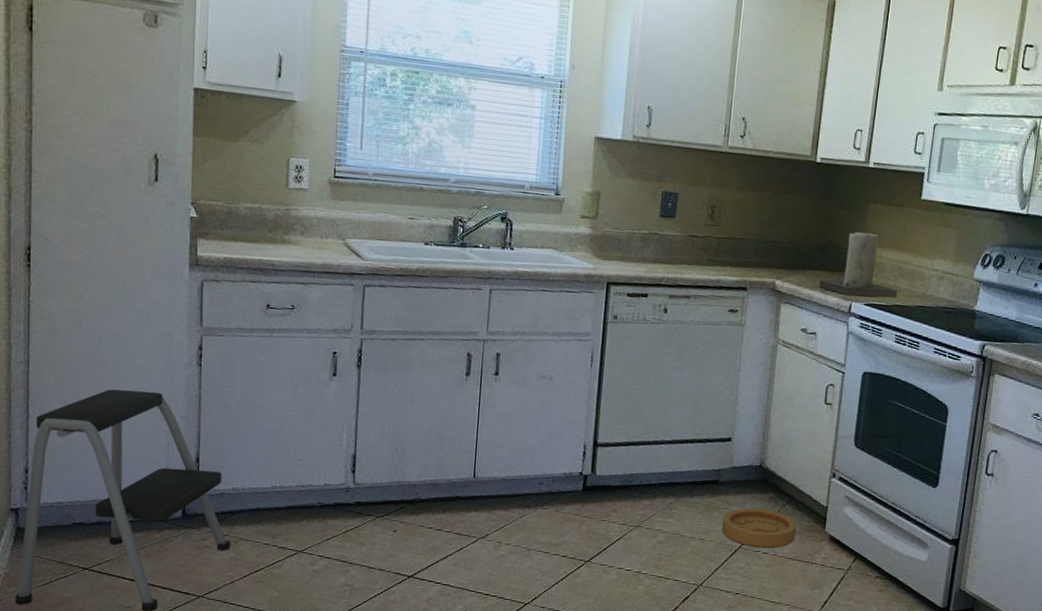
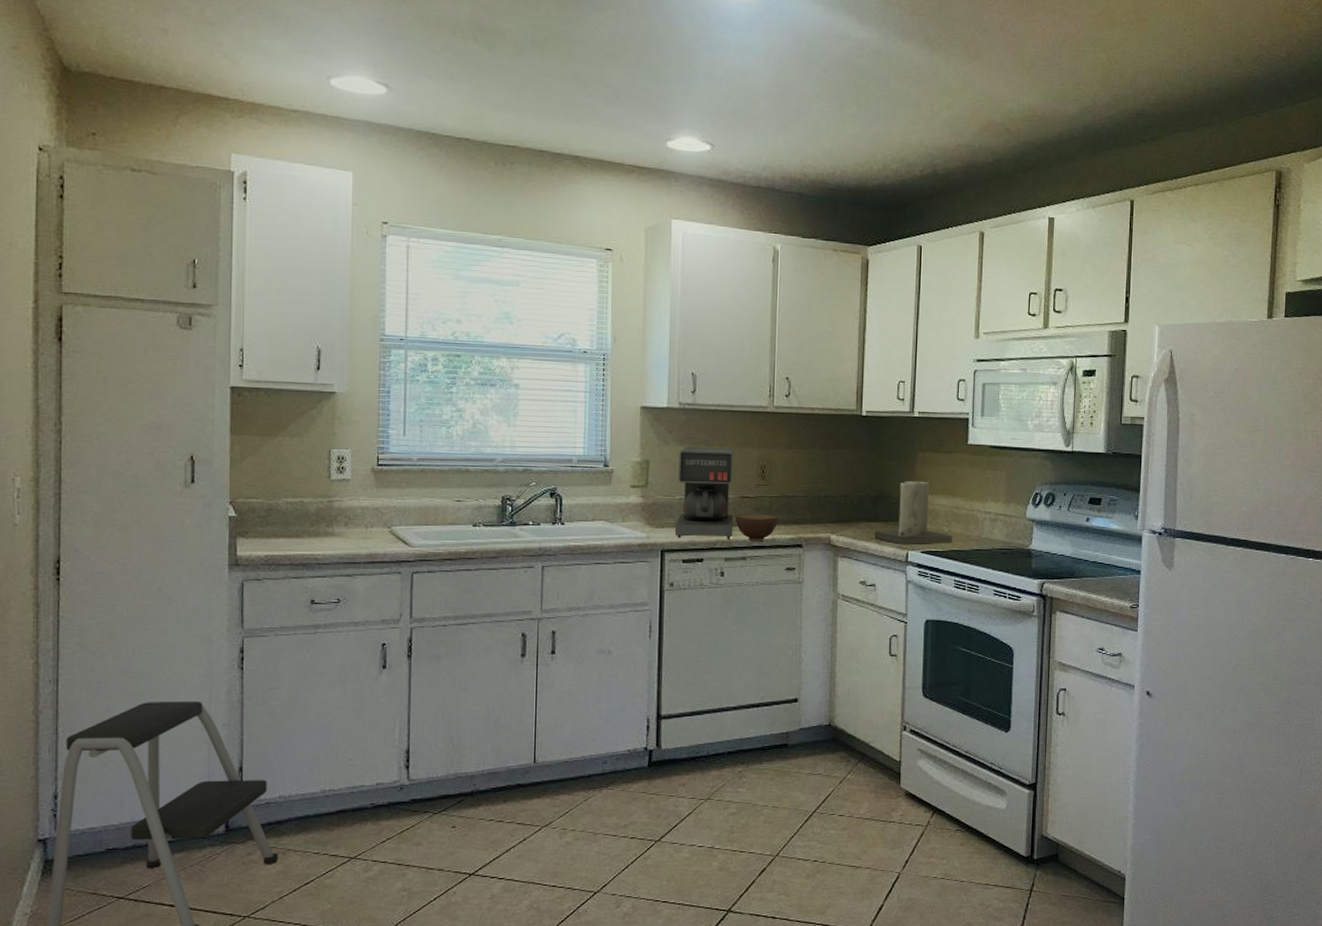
coffee maker: none [621,181,684,278] -> present [674,447,734,540]
bowl: none [682,252,726,282] -> present [735,513,779,542]
pet bowl: present [722,508,797,548] -> none [795,770,871,810]

